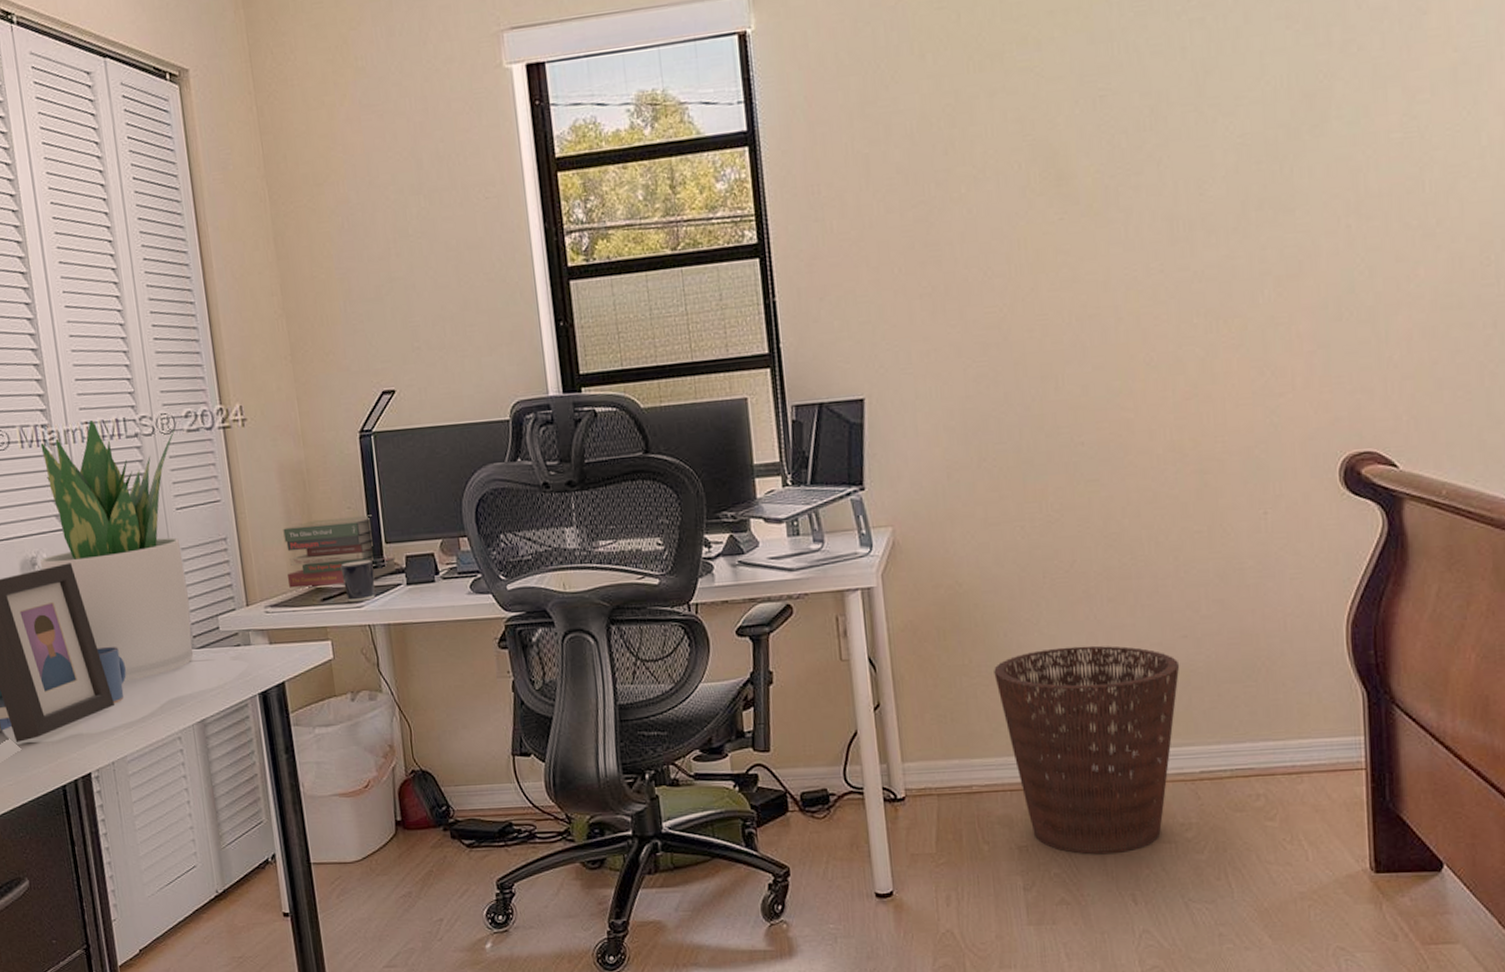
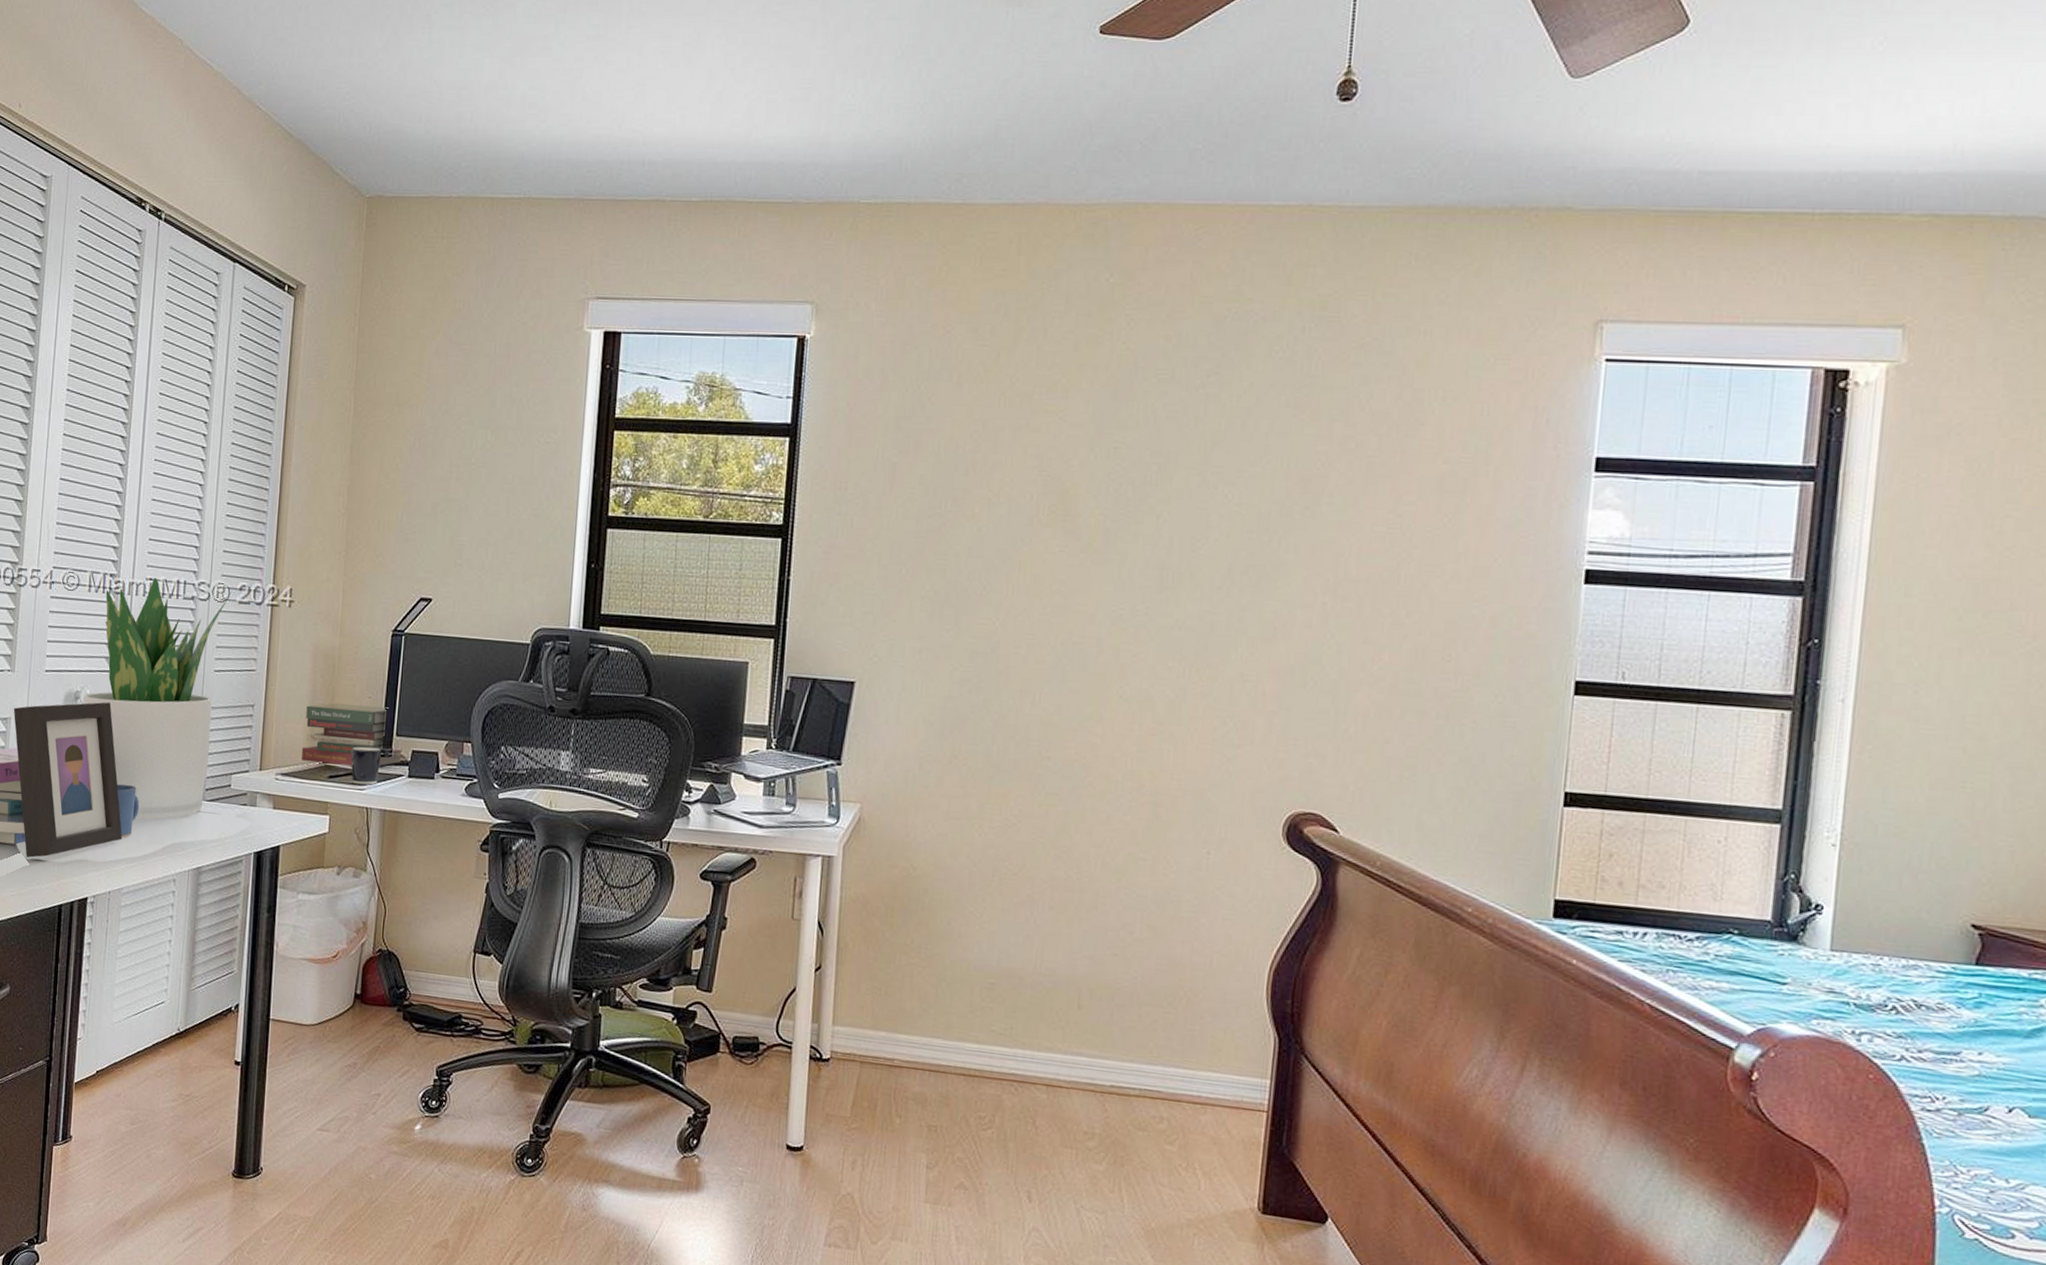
basket: present [994,645,1180,854] -> none [932,943,1107,1150]

